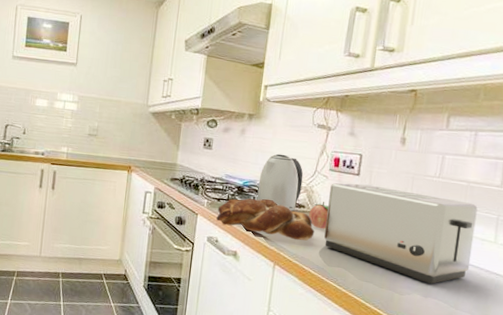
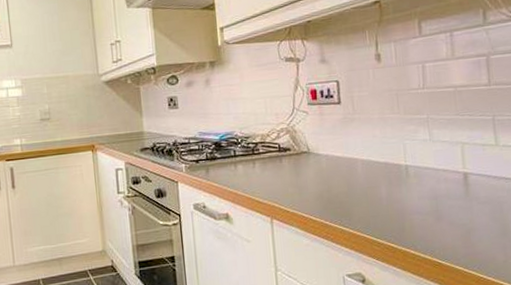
bread loaf: present [216,198,315,241] -> none [198,149,307,189]
kettle: present [256,154,304,212] -> none [235,97,284,157]
fruit: present [309,202,329,230] -> none [296,140,319,170]
toaster: present [324,183,478,284] -> none [313,108,477,204]

